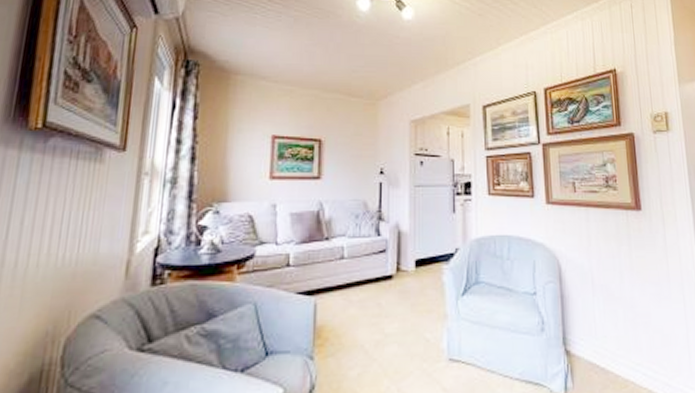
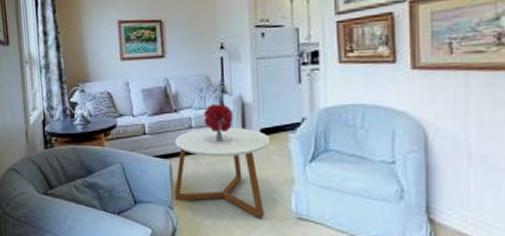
coffee table: none [316,257,425,362] -> present [174,127,270,218]
bouquet: none [357,231,389,276] -> present [203,103,233,143]

